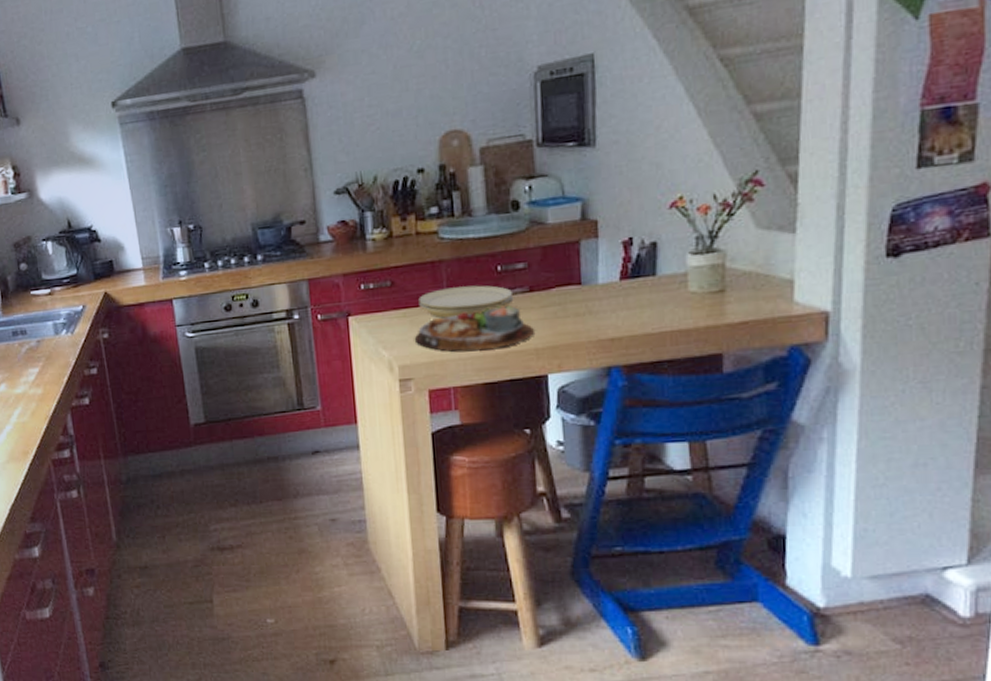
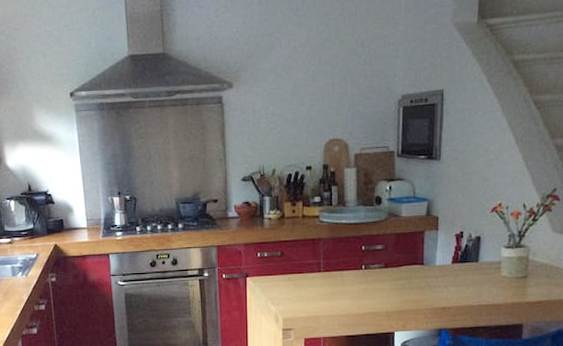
food platter: present [414,305,534,351] -> none [296,277,386,310]
plate: present [418,285,514,318] -> none [301,260,373,284]

